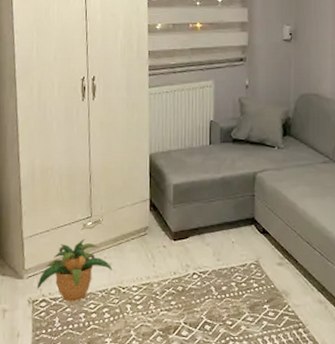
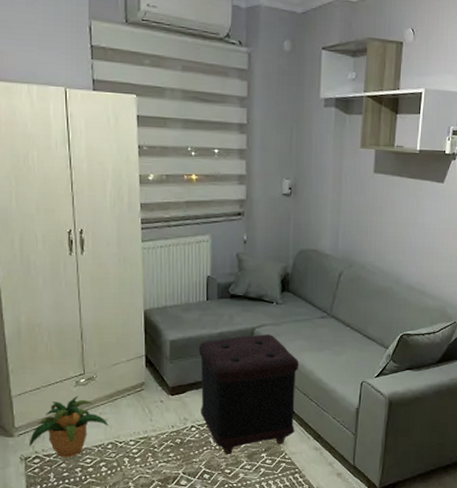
ottoman: none [201,179,302,306] -> present [198,334,299,455]

